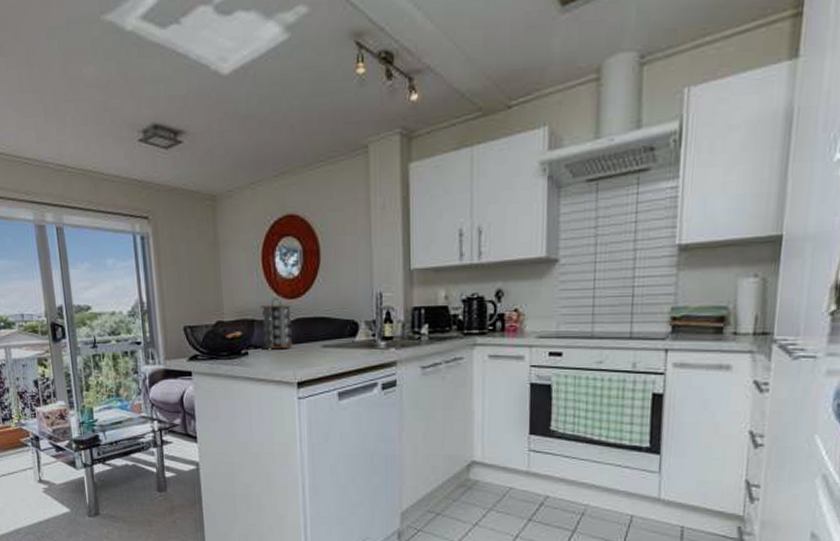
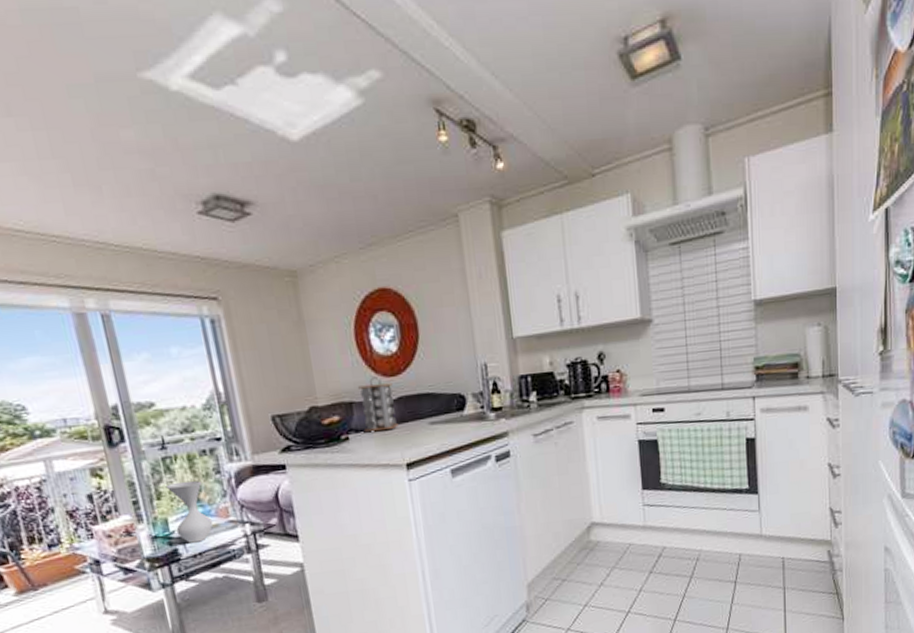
decorative vase: none [93,377,129,432] -> present [165,480,214,543]

